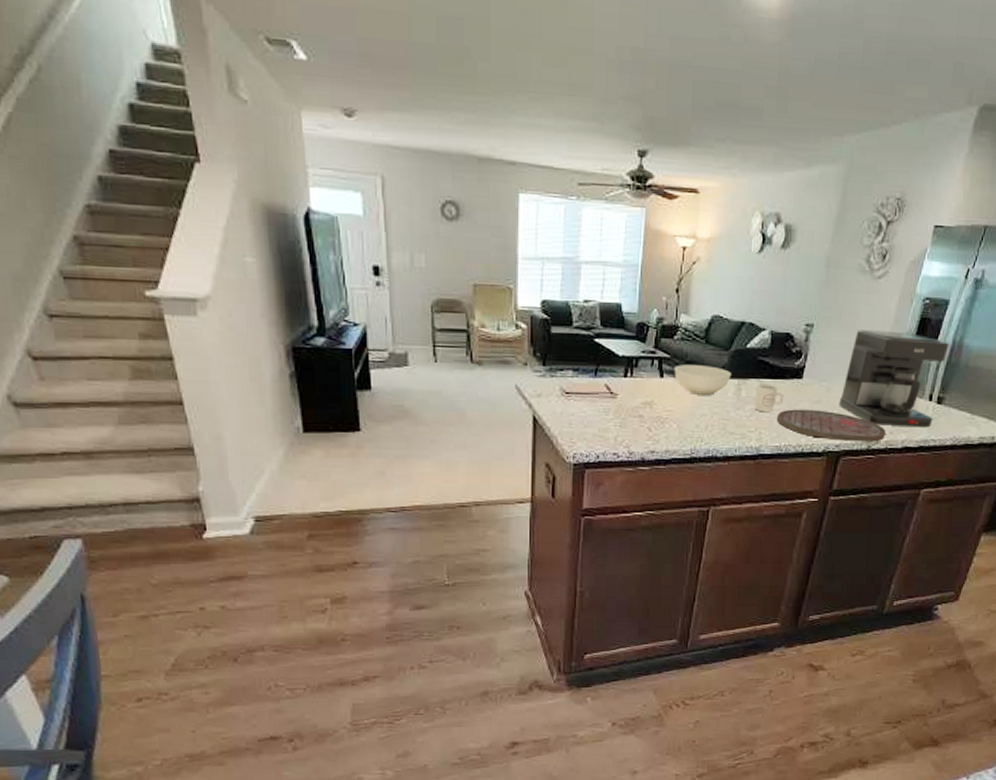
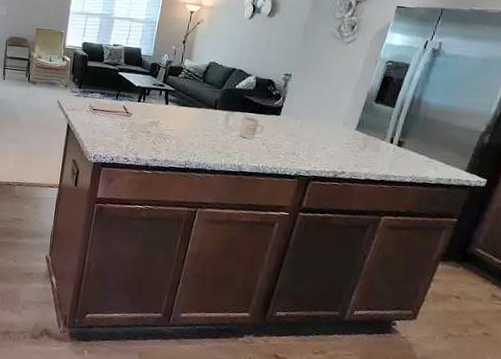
bowl: present [674,364,731,395] -> none [176,96,222,122]
cutting board: present [777,409,886,443] -> none [257,138,351,173]
coffee maker: present [838,330,950,428] -> none [310,81,410,166]

